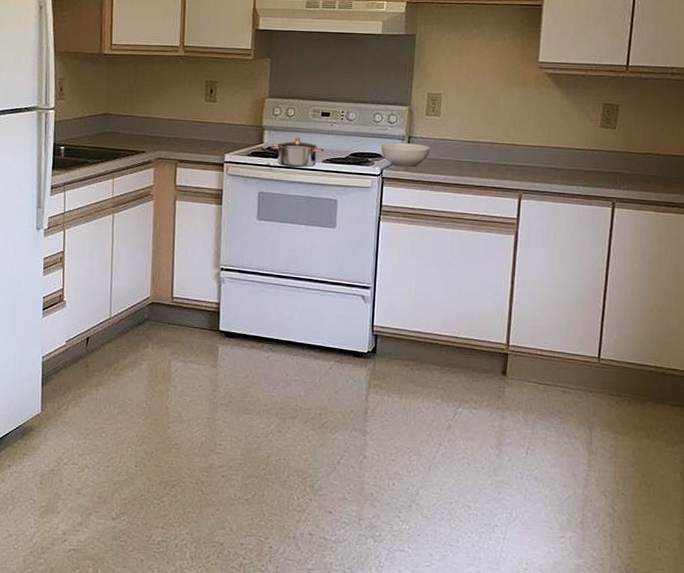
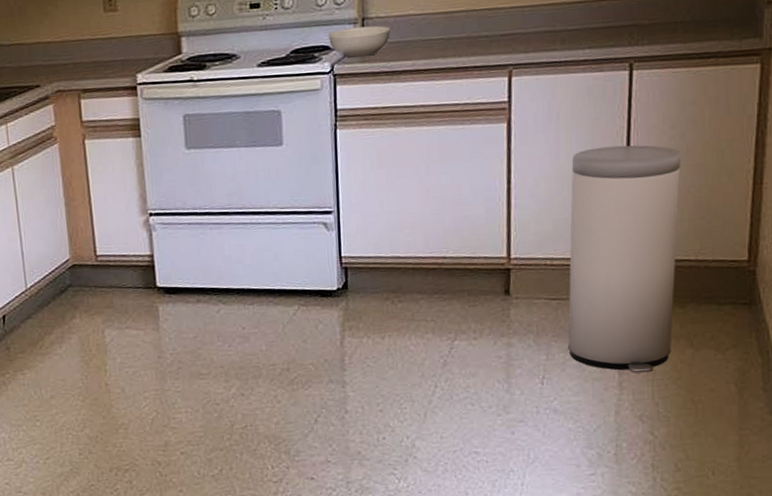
cooking pot: present [271,137,325,168] -> none [191,40,259,79]
pedal bin: none [550,265,648,456] -> present [568,145,681,374]

